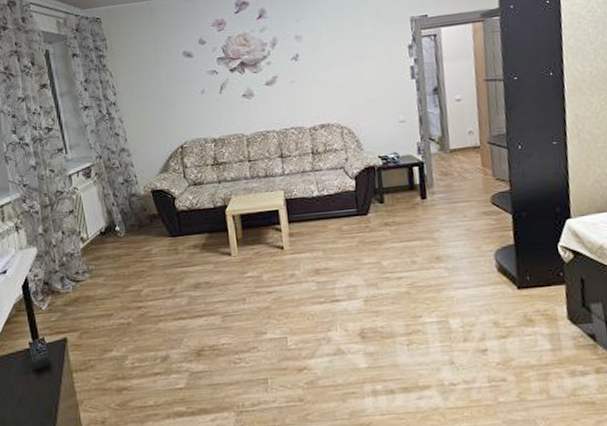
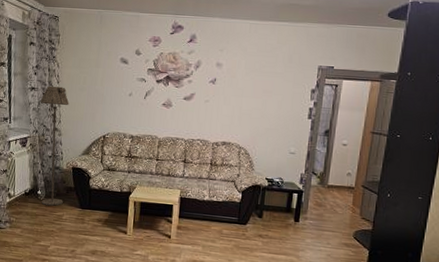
floor lamp: none [97,98,148,242] -> present [40,86,69,206]

